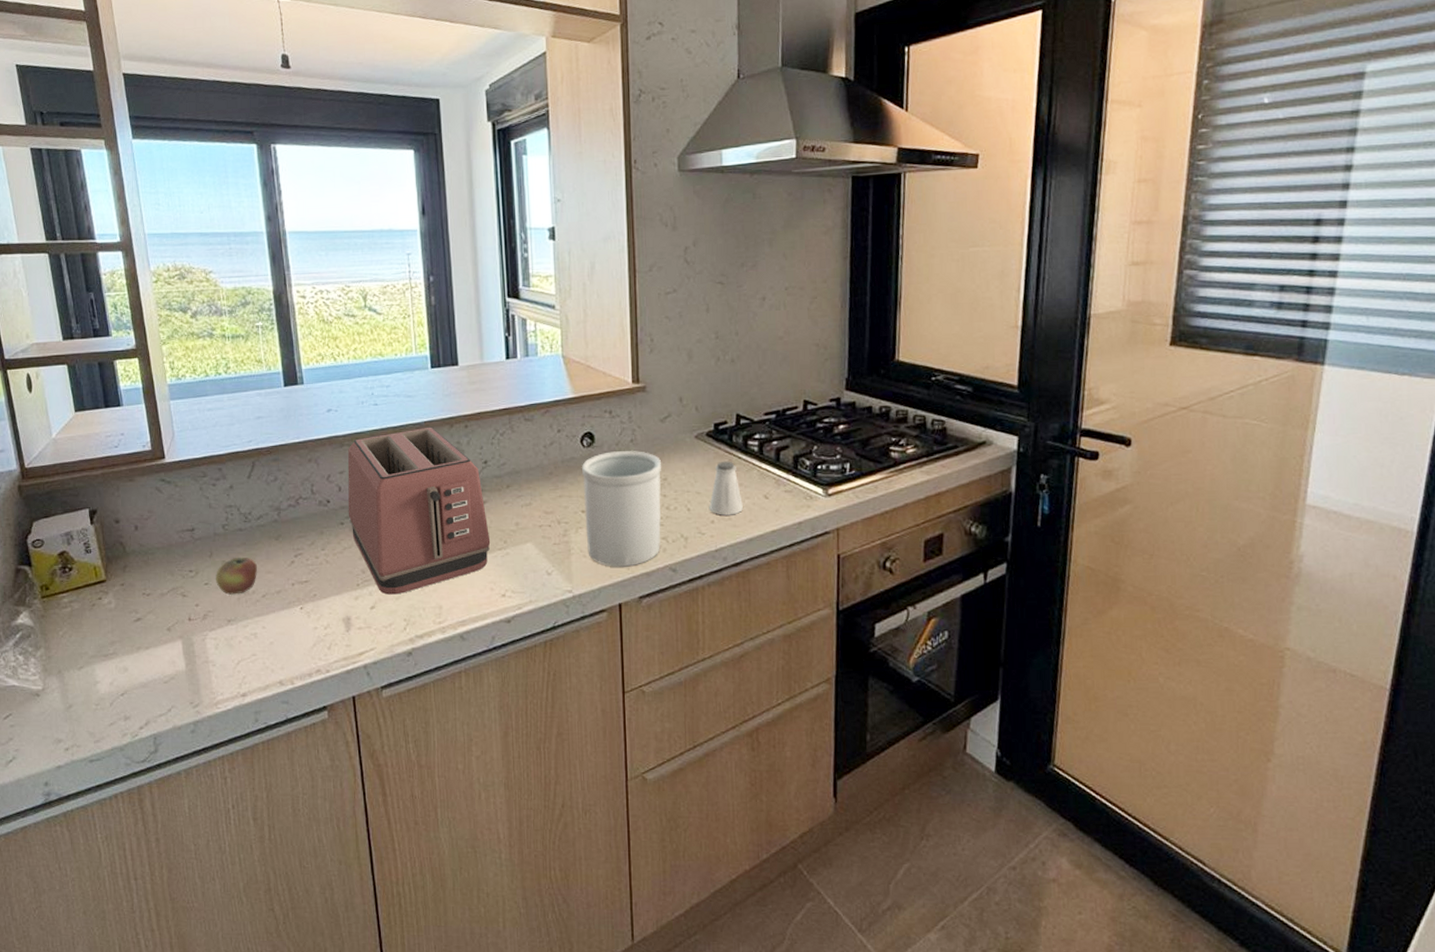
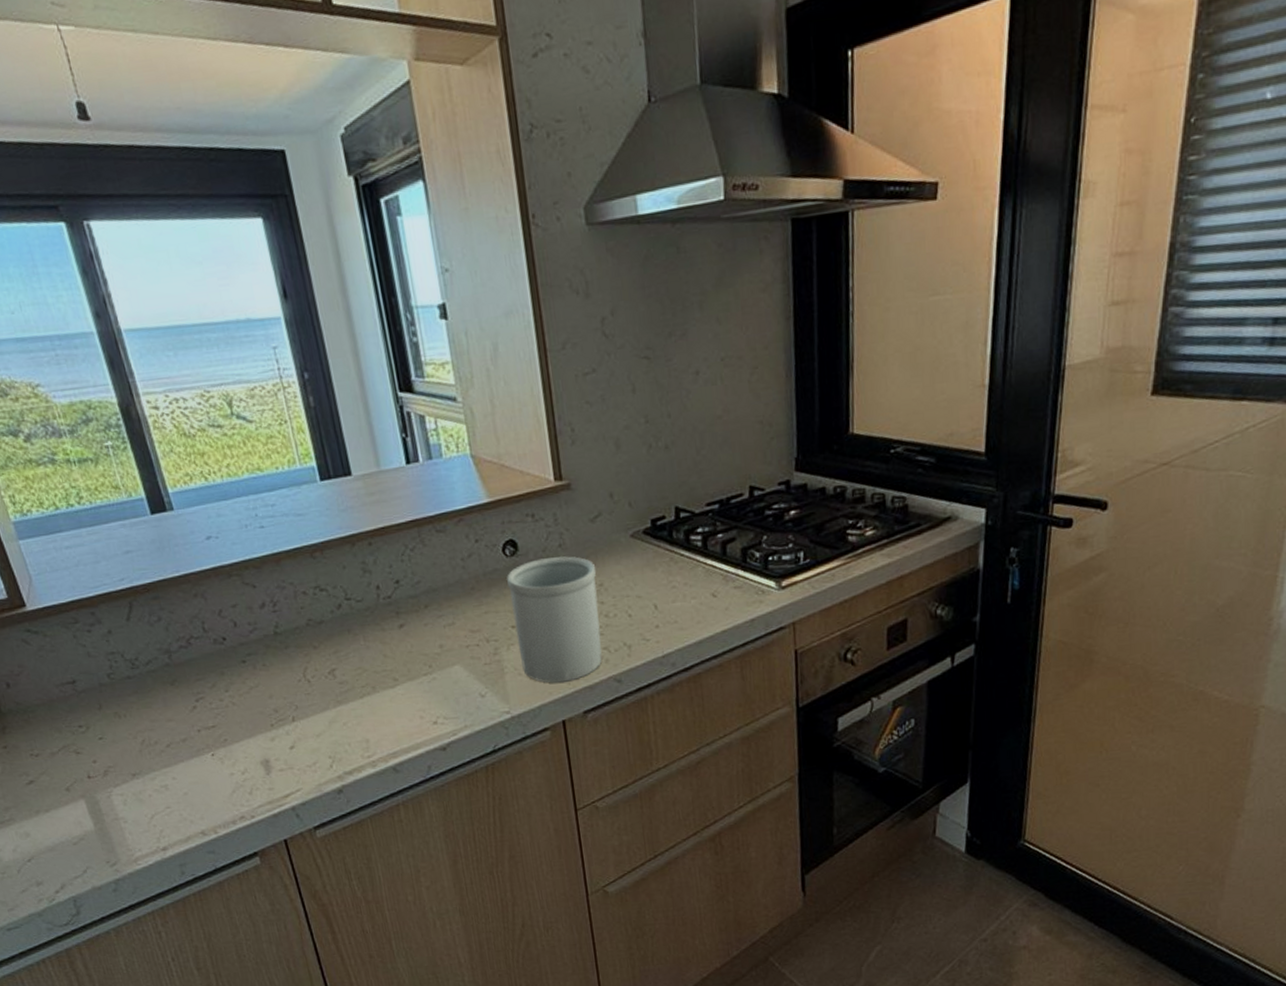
apple: present [216,557,257,595] -> none [109,706,157,748]
toaster: present [347,426,491,595] -> none [237,547,414,733]
saltshaker: present [709,461,743,516] -> none [652,559,689,619]

